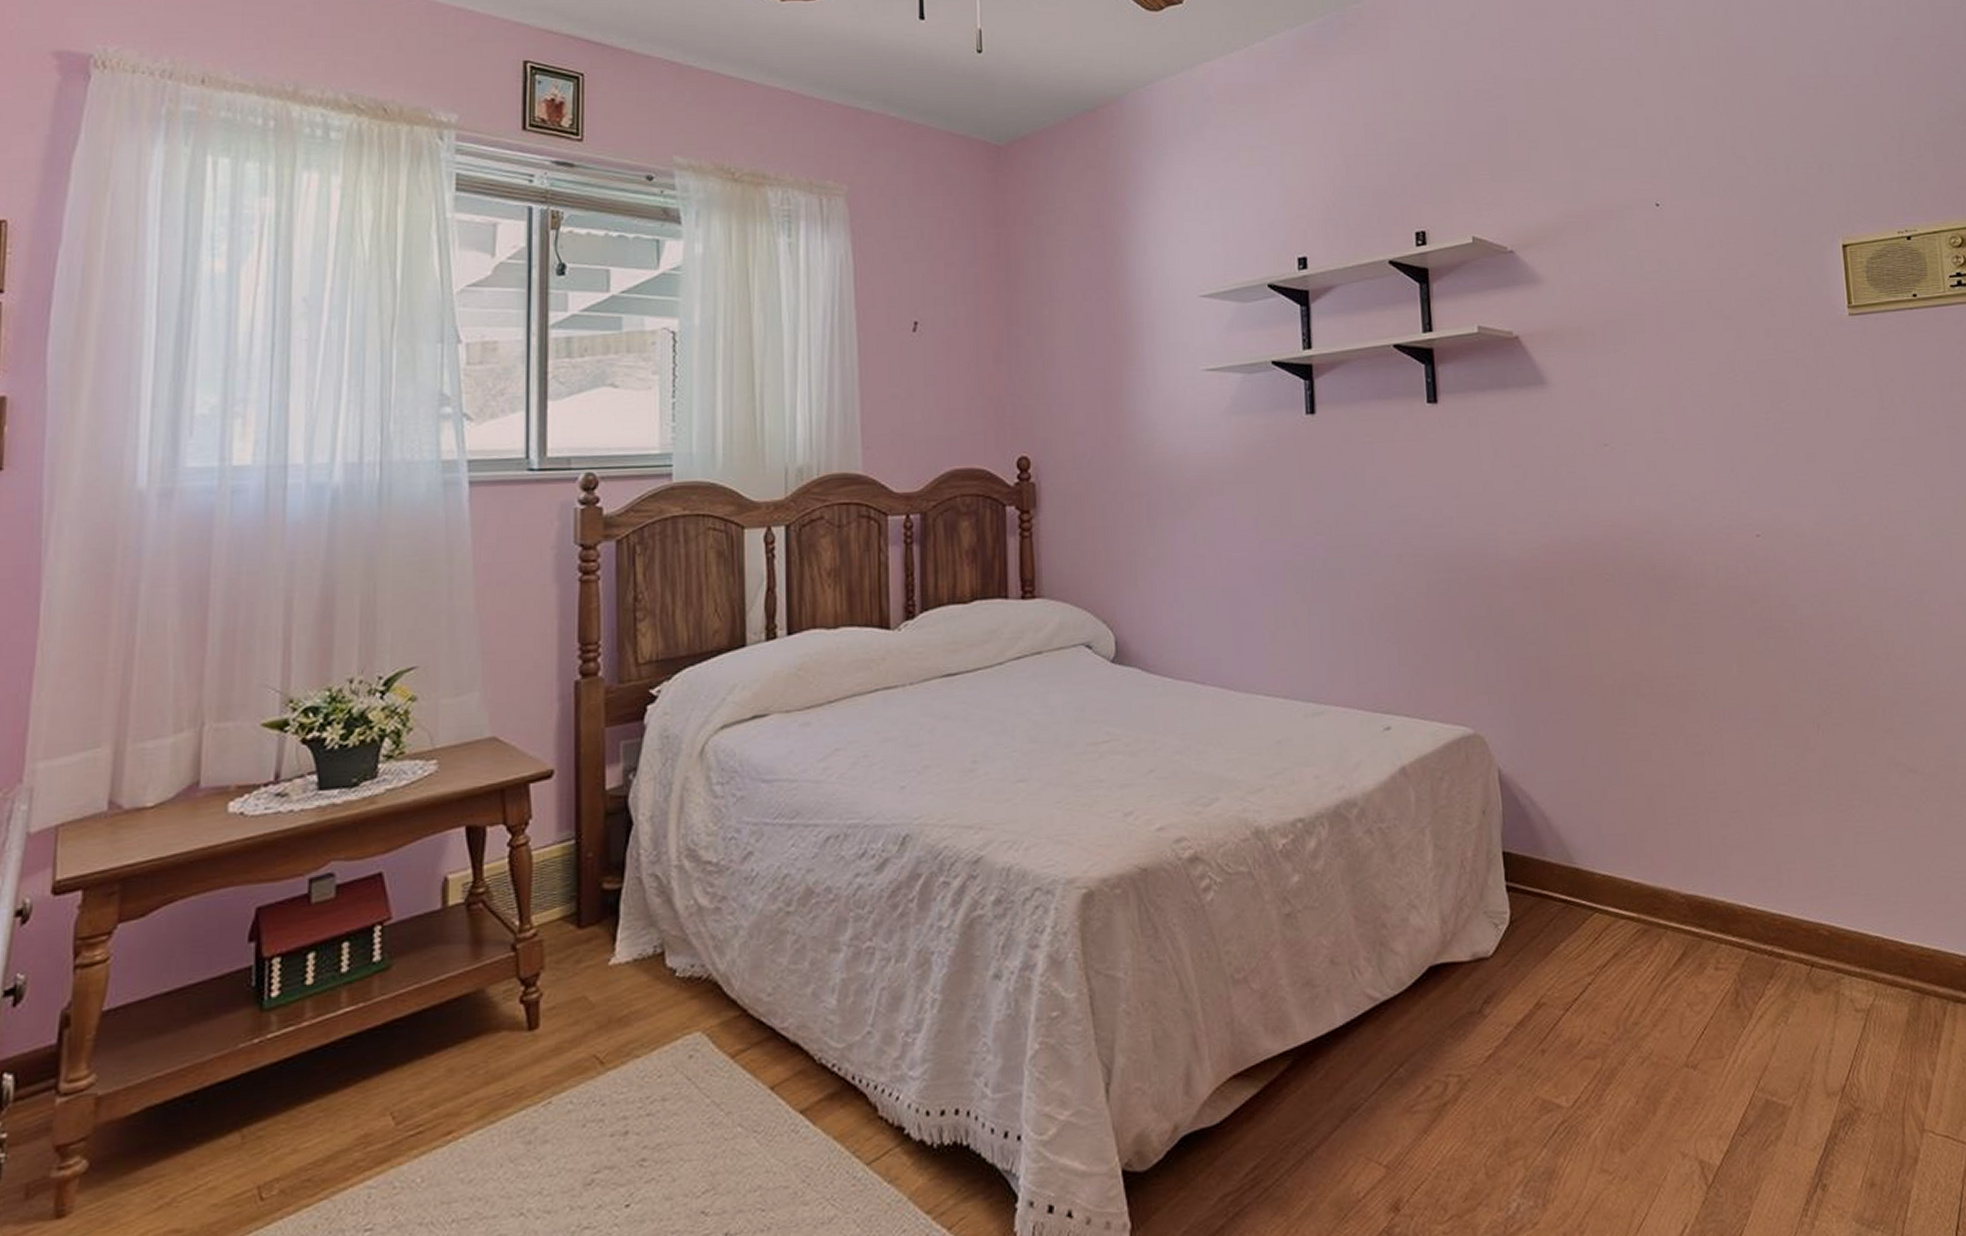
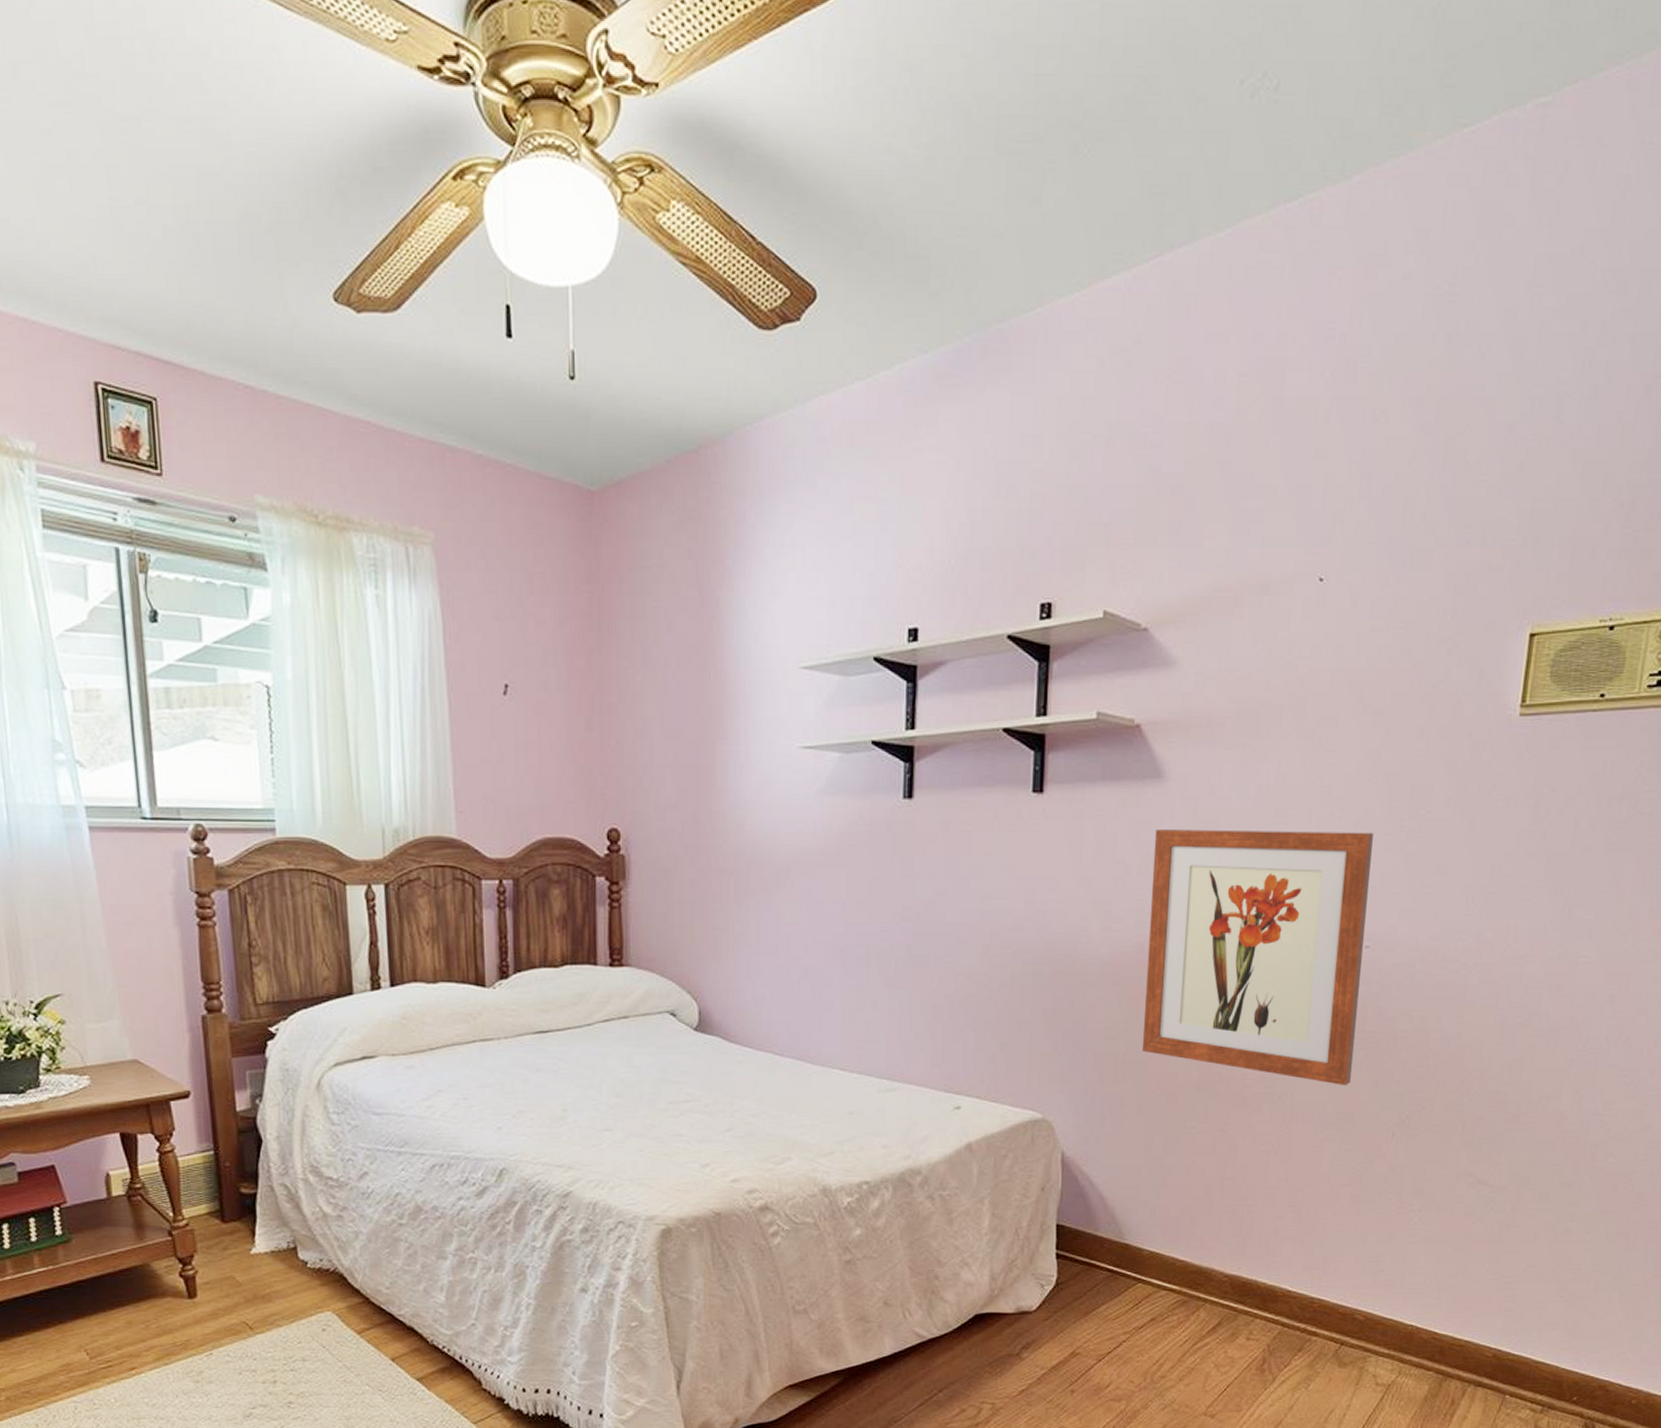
wall art: none [1545,426,1769,678] -> present [1141,829,1373,1086]

